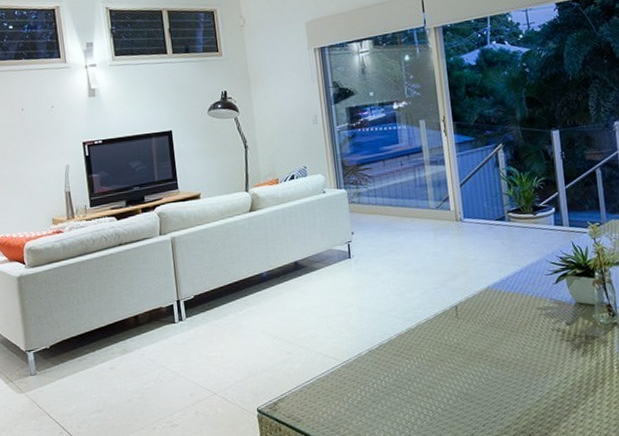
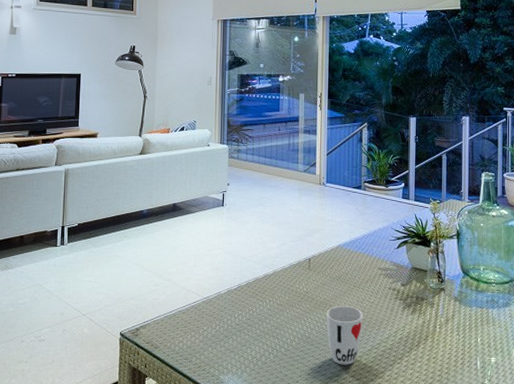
cup: none [483,354,528,421] -> present [326,305,363,365]

